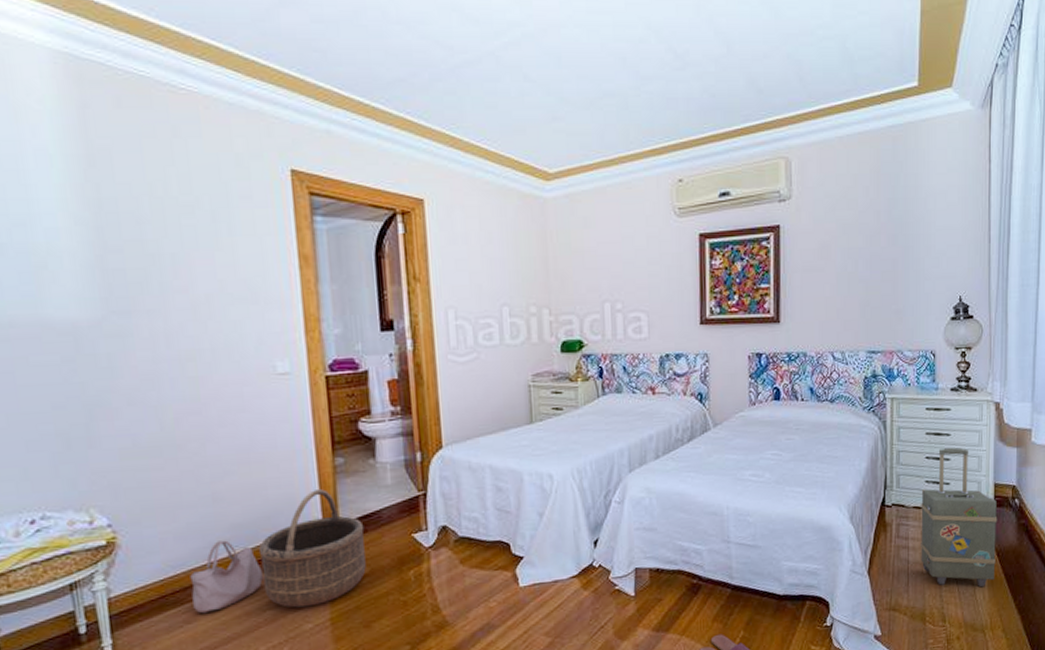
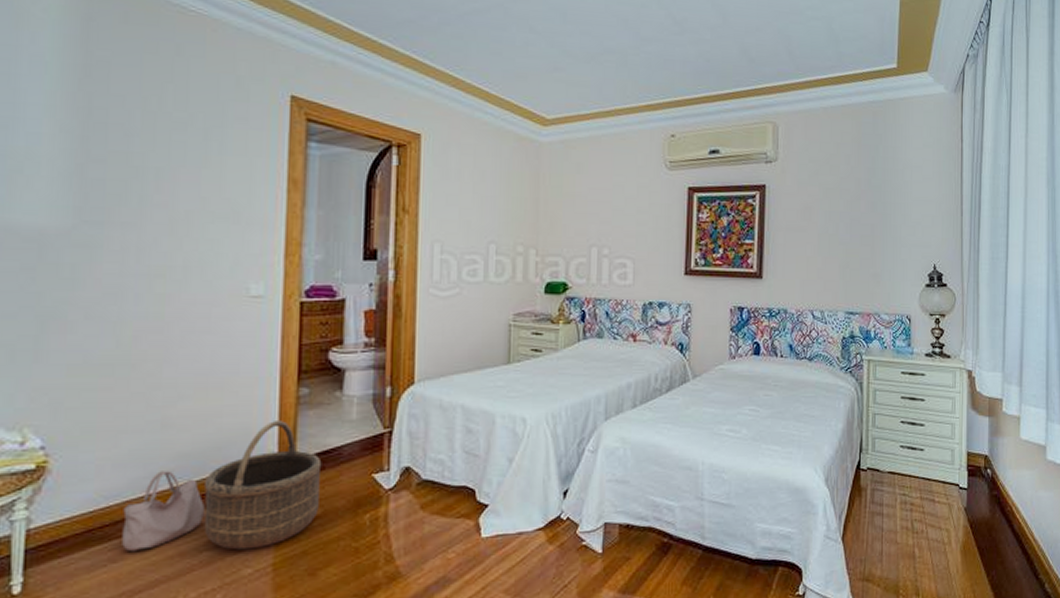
suitcase: present [921,447,998,588] -> none [895,412,971,560]

